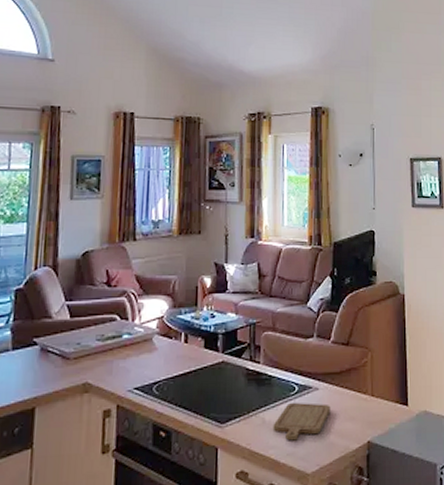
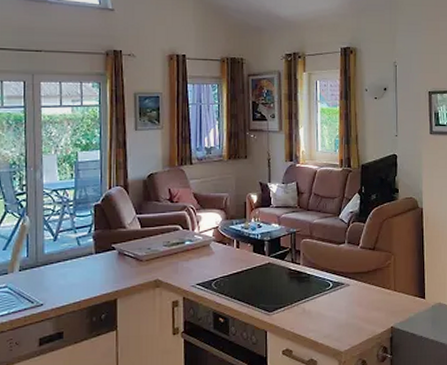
chopping board: present [273,402,331,441] -> none [312,295,360,326]

